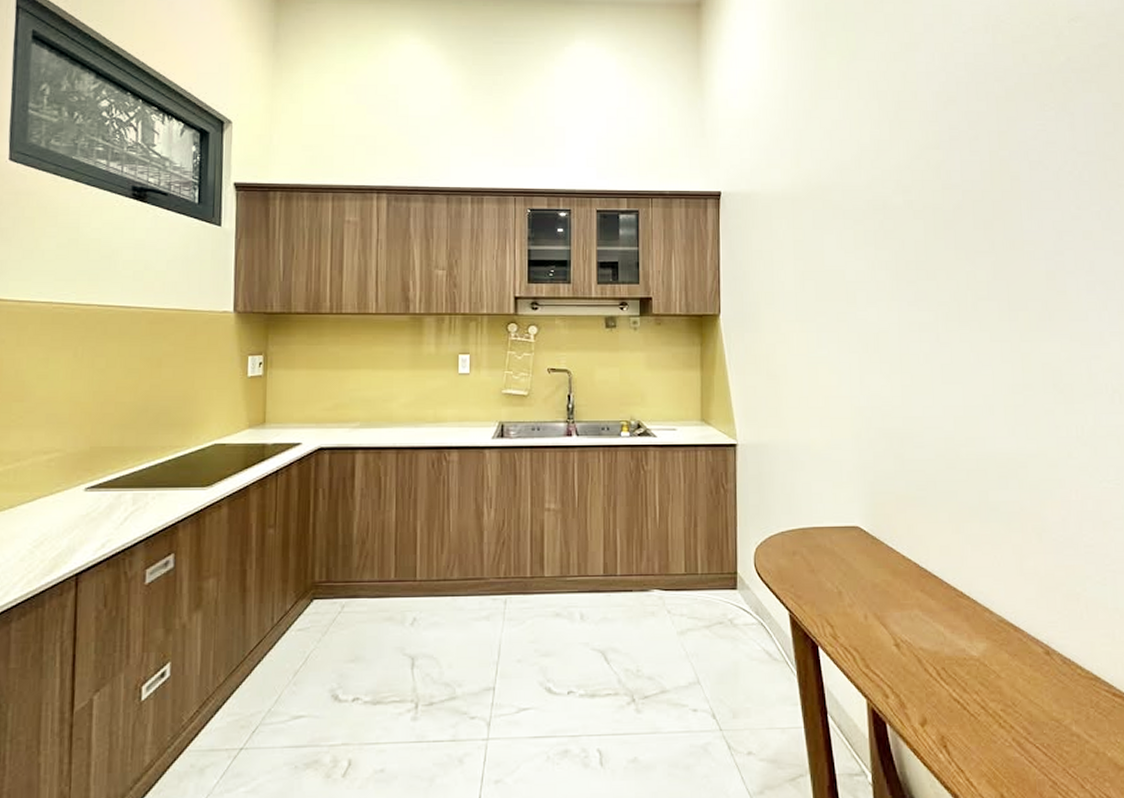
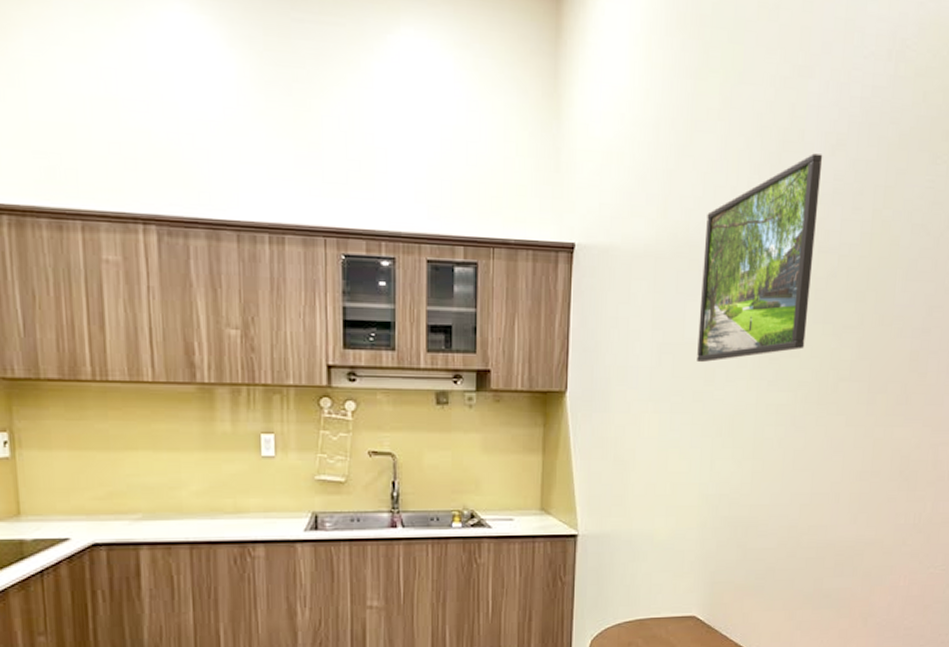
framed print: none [835,109,940,287] -> present [697,153,823,363]

